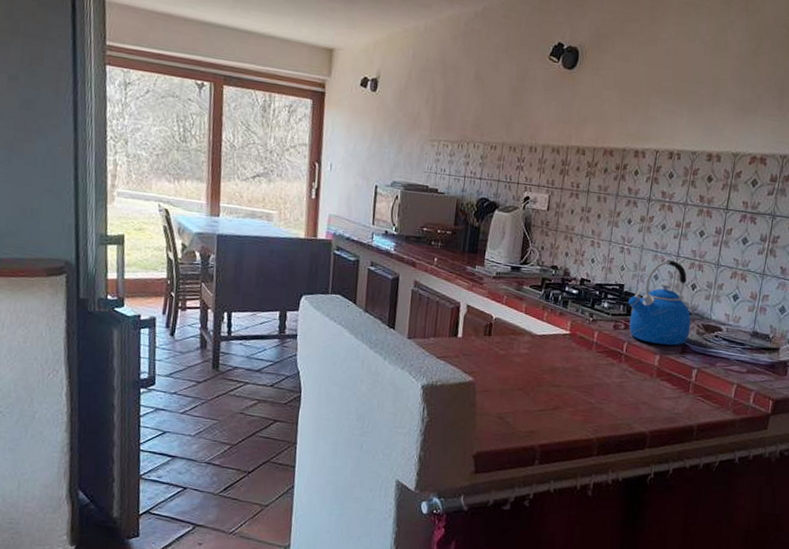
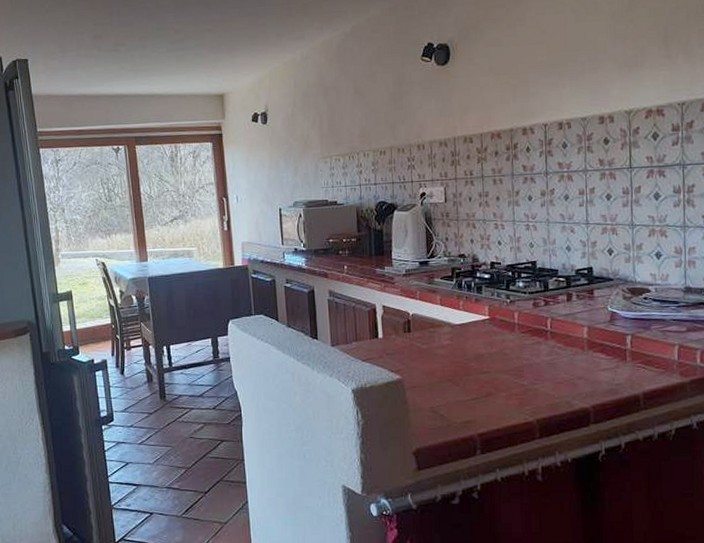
kettle: present [628,259,691,346] -> none [544,228,616,316]

